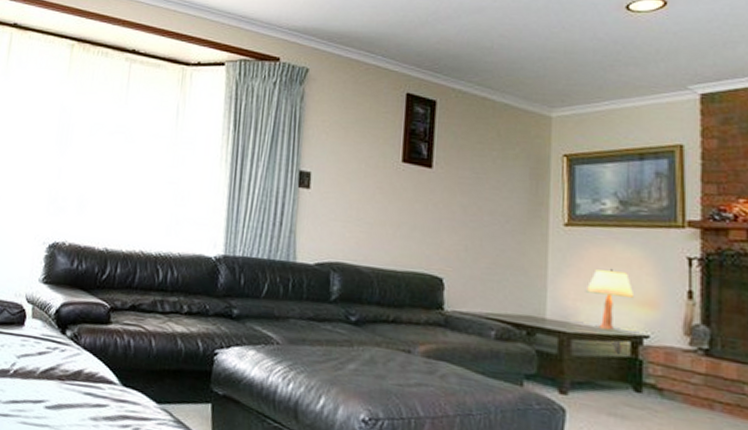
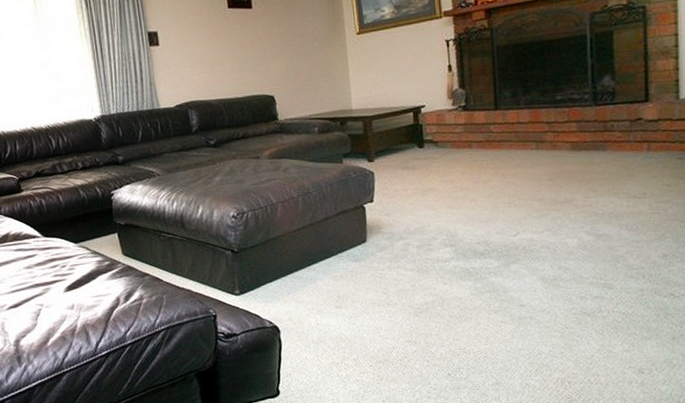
table lamp: present [585,268,635,331] -> none [377,60,412,108]

